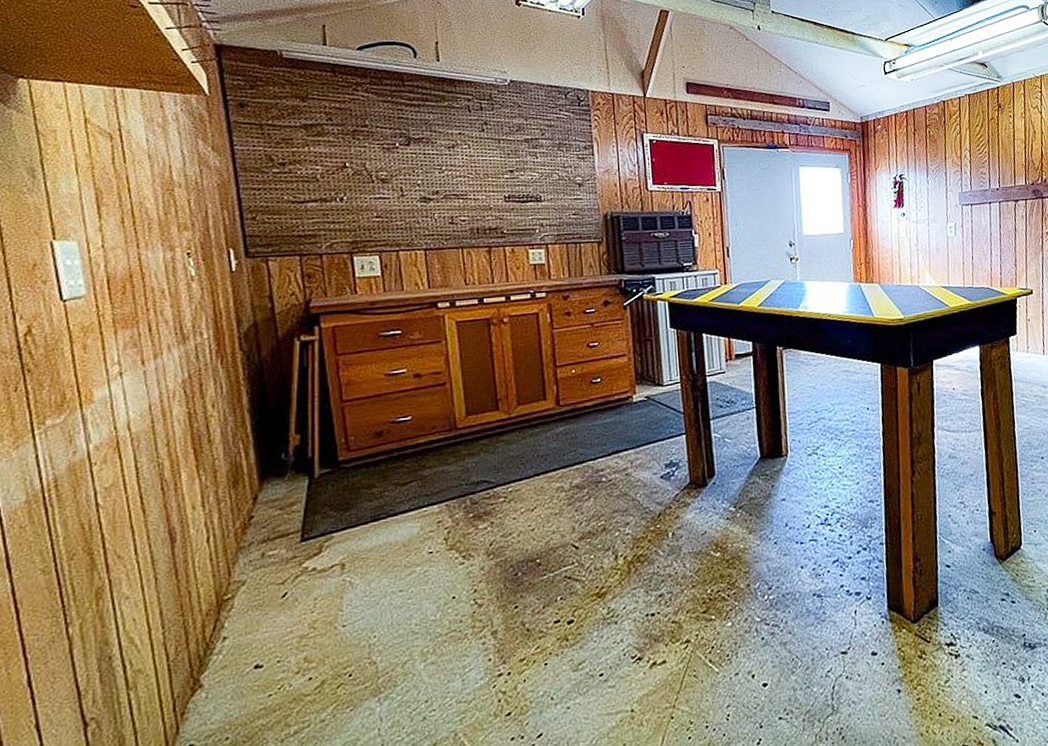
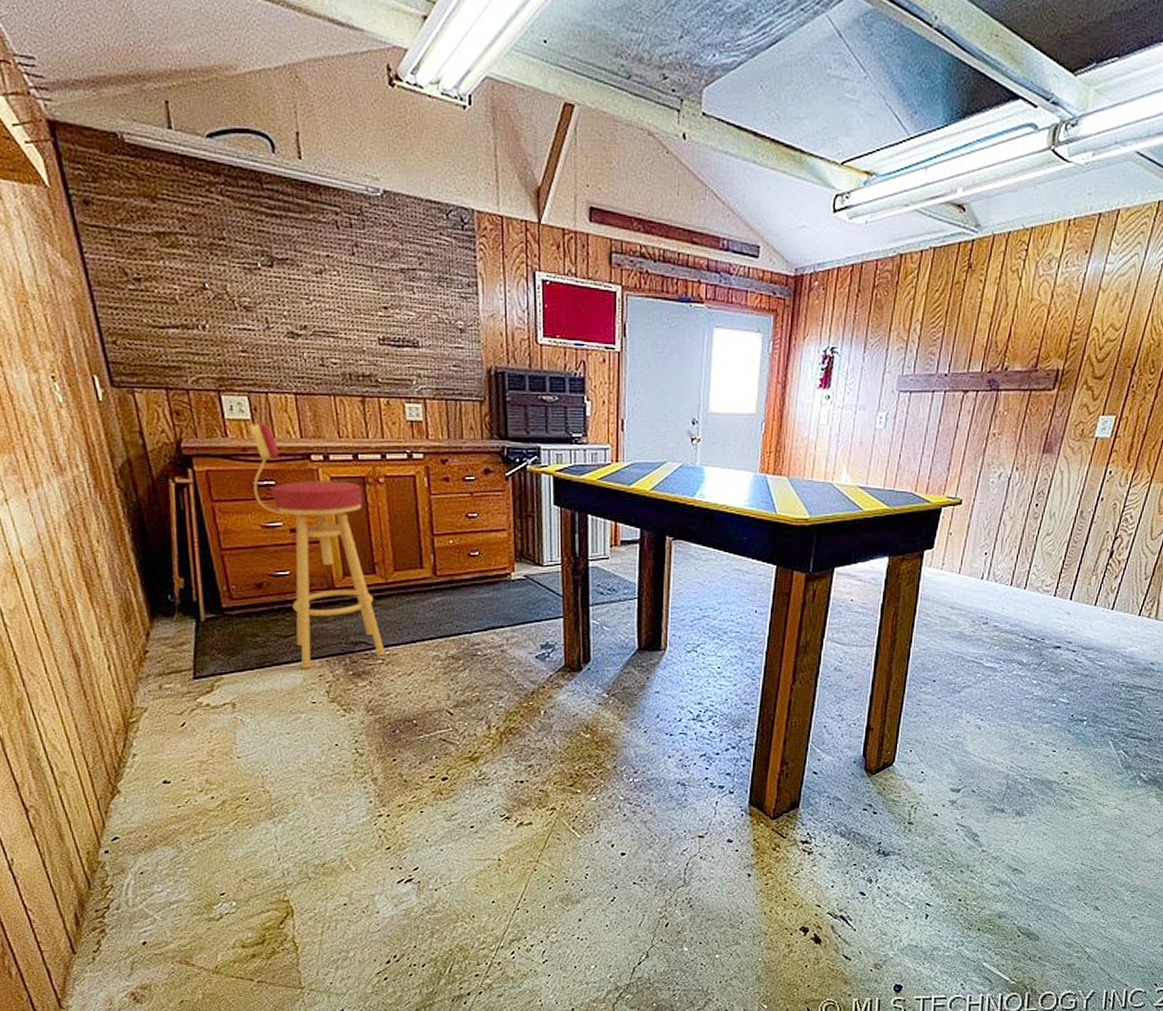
bar stool: none [379,277,508,517] -> present [249,422,386,669]

